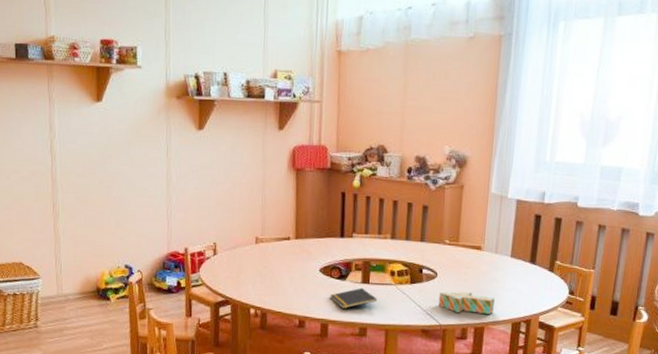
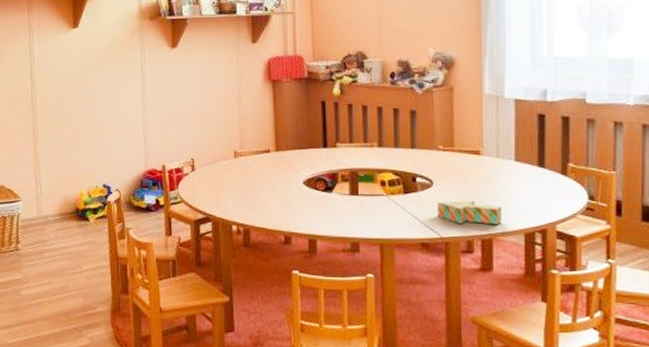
notepad: present [330,287,377,309] -> none [316,199,368,223]

